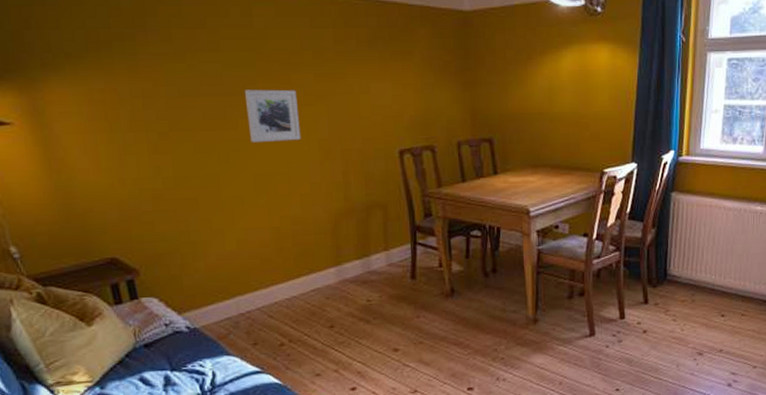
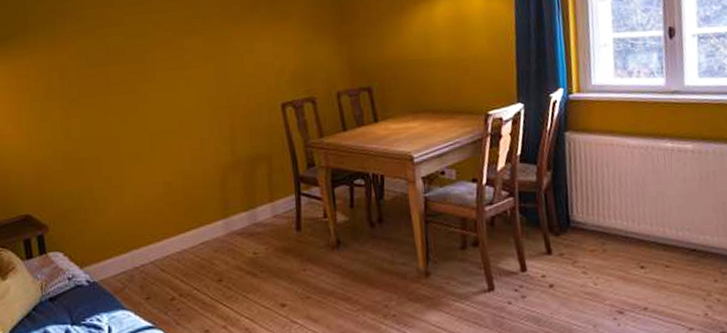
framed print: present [245,89,301,142] -> none [144,54,192,104]

